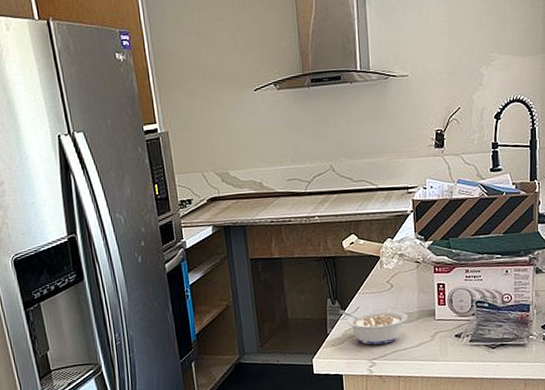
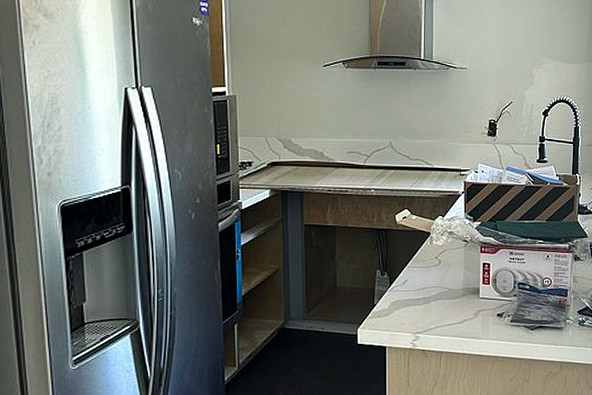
legume: present [339,309,408,345] -> none [387,282,454,319]

